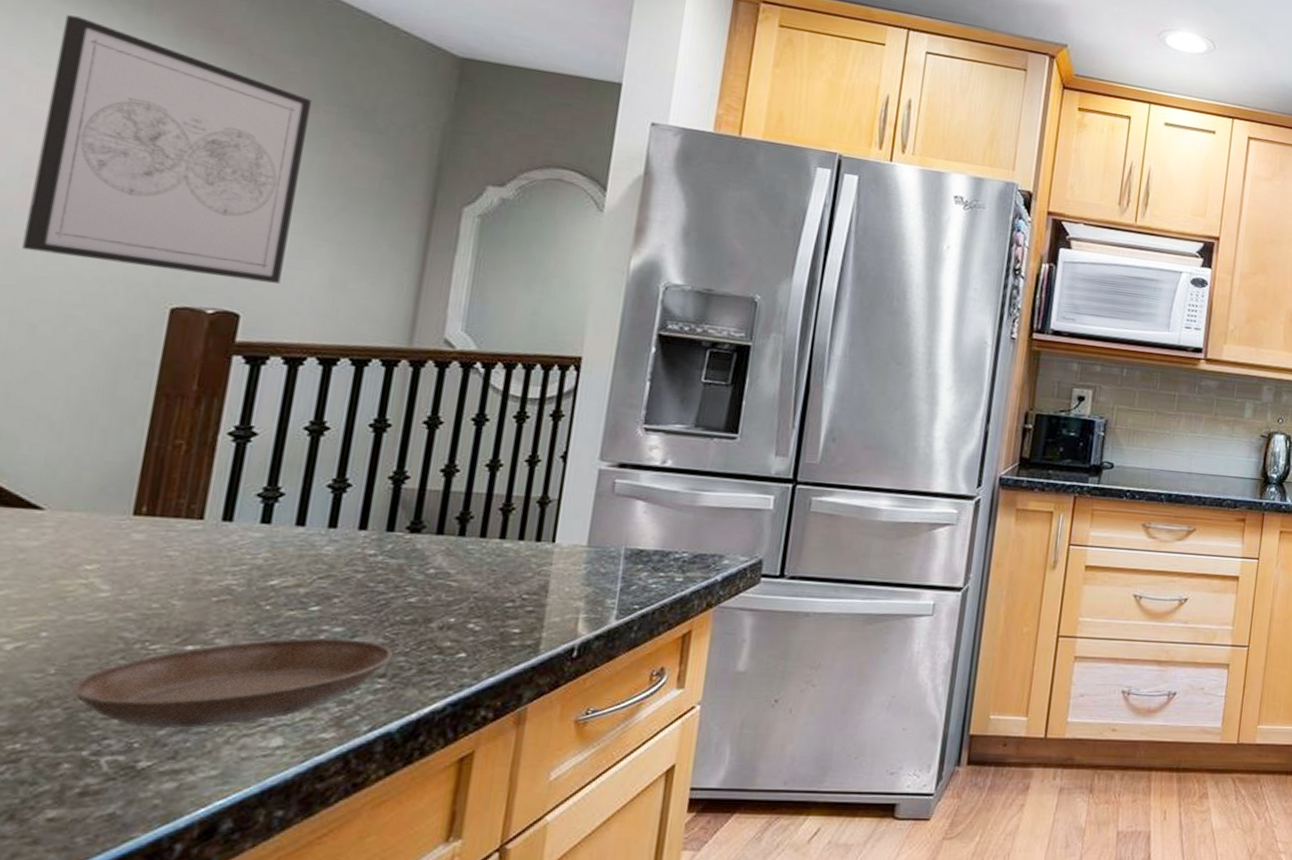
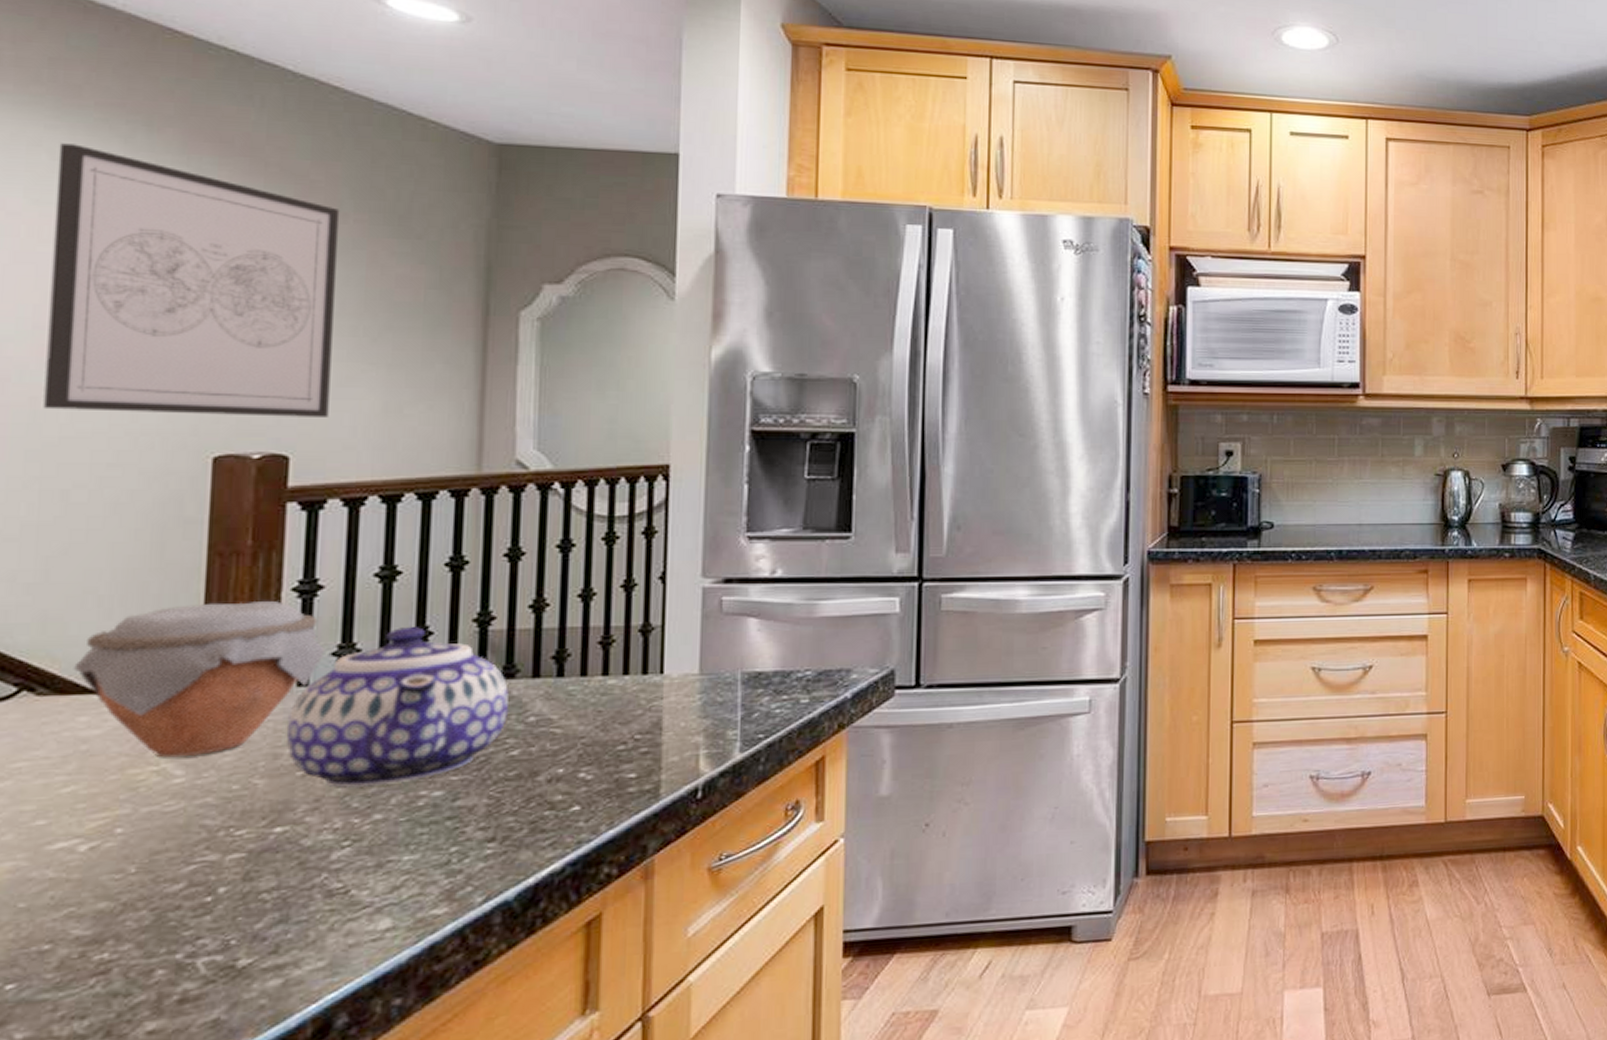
jar: none [20,437,252,575] -> present [73,601,325,758]
saucer: present [70,638,393,728] -> none [155,803,500,922]
teapot: none [206,477,414,618] -> present [286,627,509,789]

